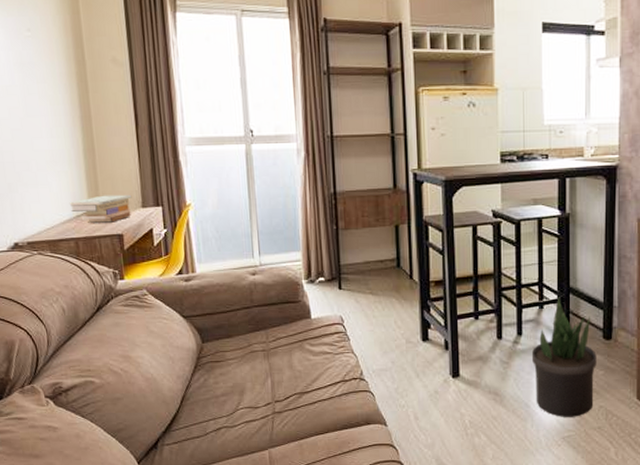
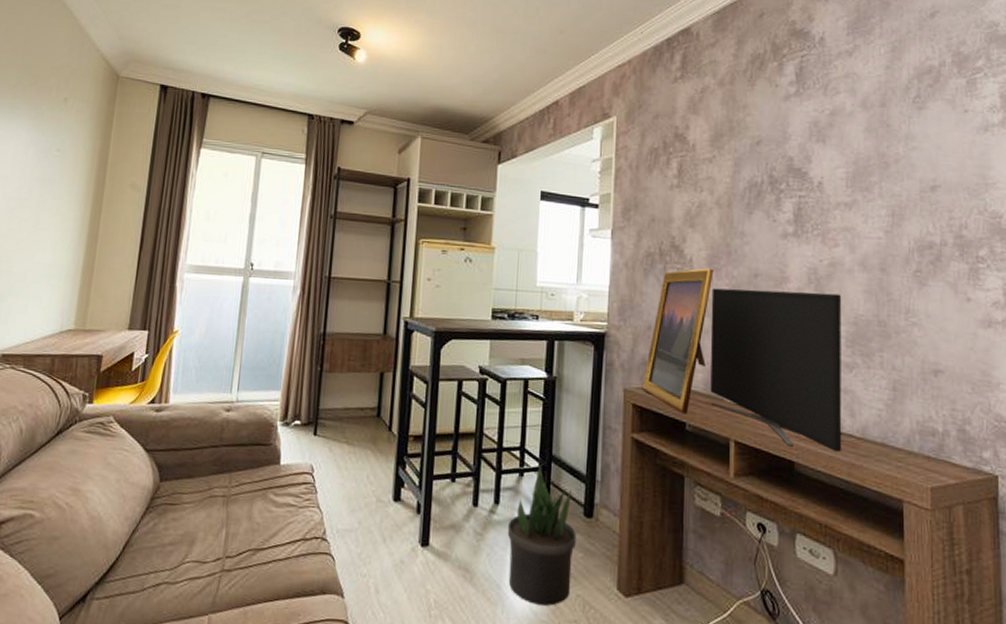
books: present [69,194,132,223] -> none [55,313,121,342]

